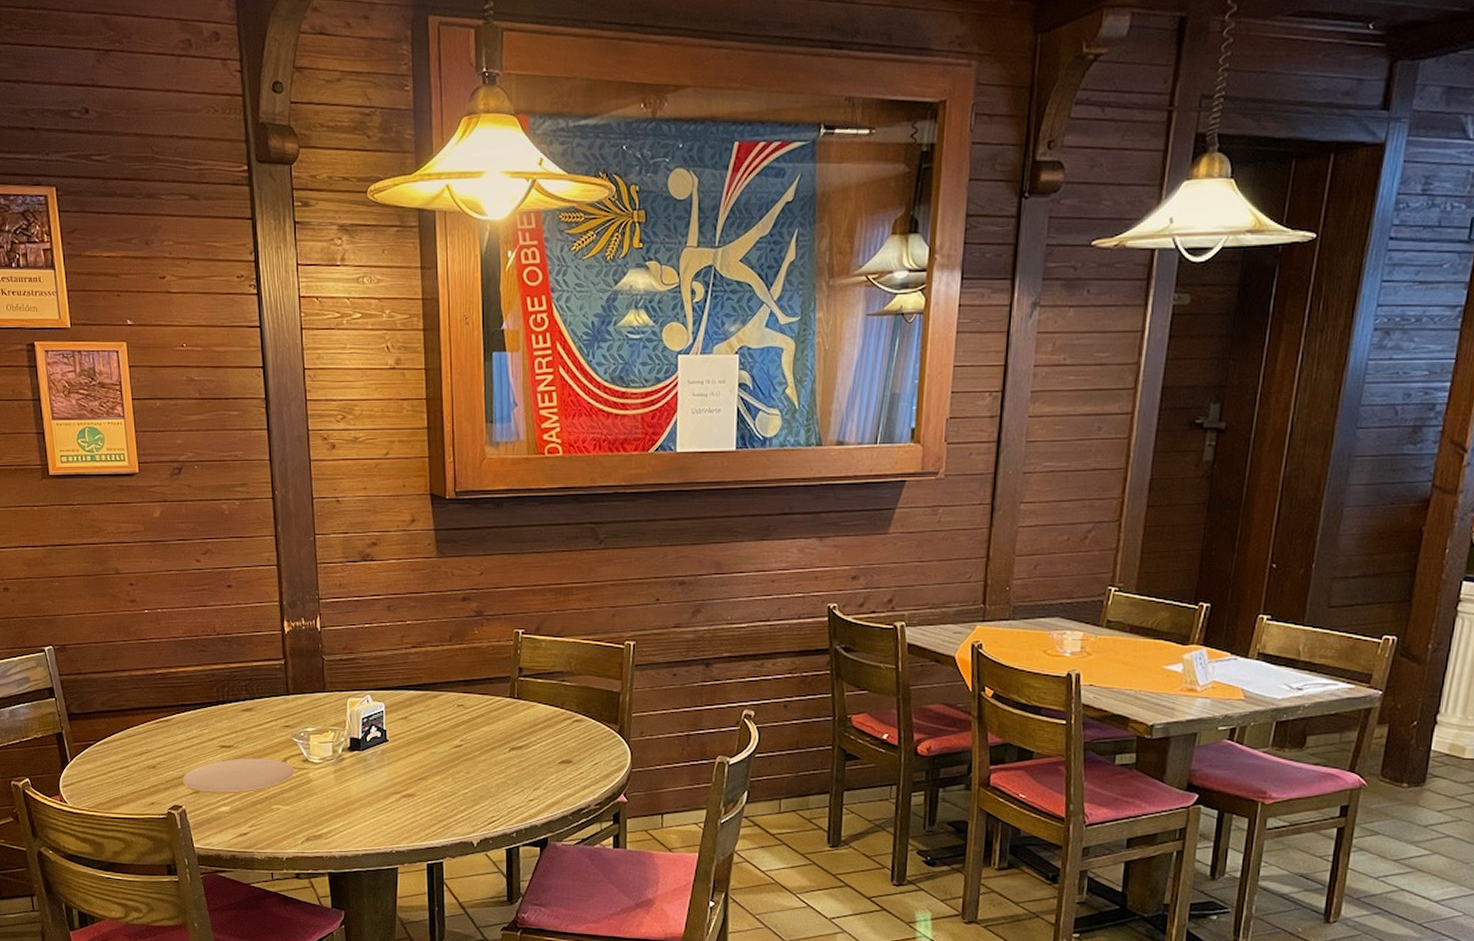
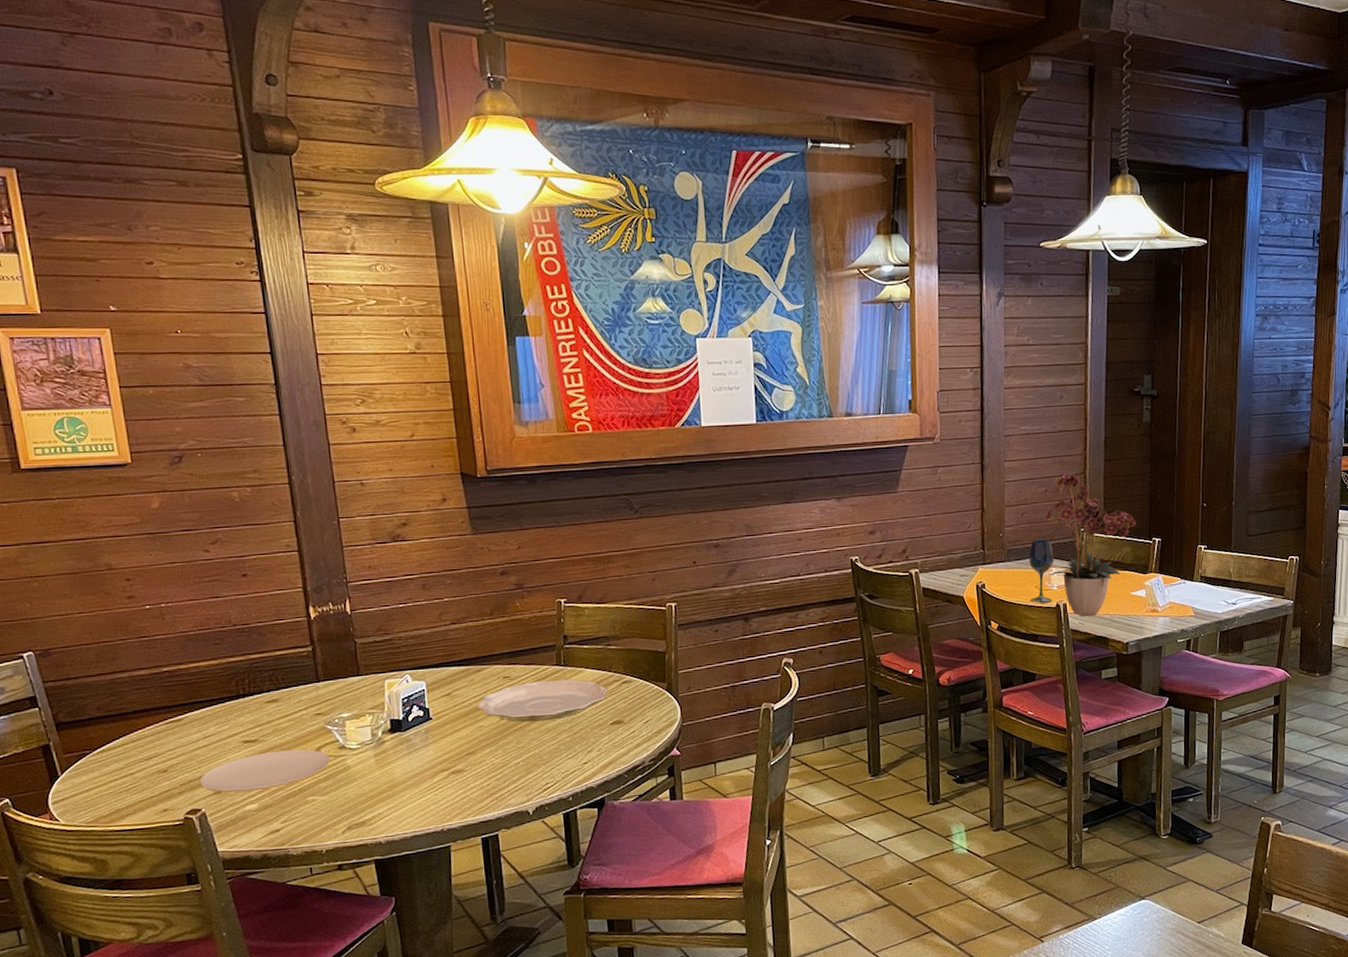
plate: none [430,711,559,754] -> present [476,679,608,722]
wineglass: none [1036,596,1071,670] -> present [1029,539,1054,603]
flower arrangement: none [1062,520,1181,690] -> present [1045,473,1137,616]

